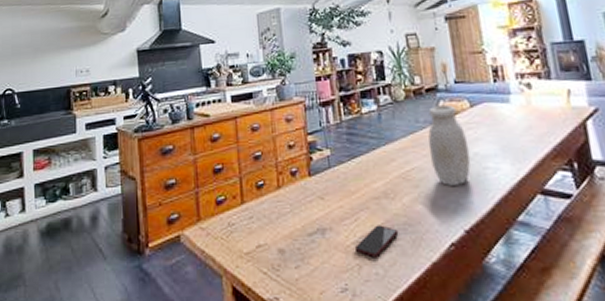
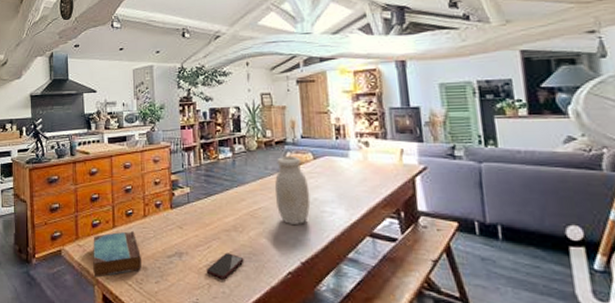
book: none [218,205,278,267] -> present [93,230,141,278]

